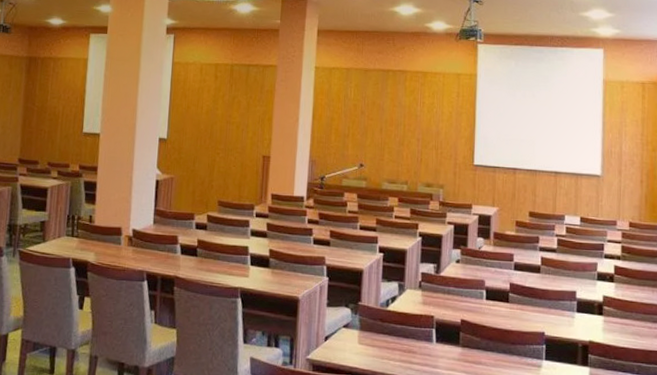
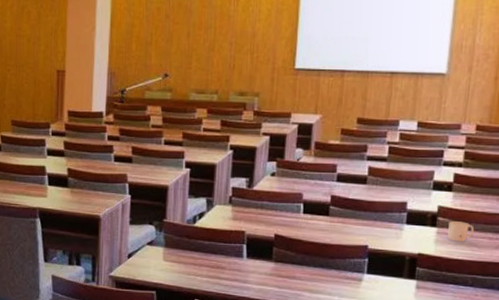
mug: none [612,310,636,331] -> present [446,221,475,242]

